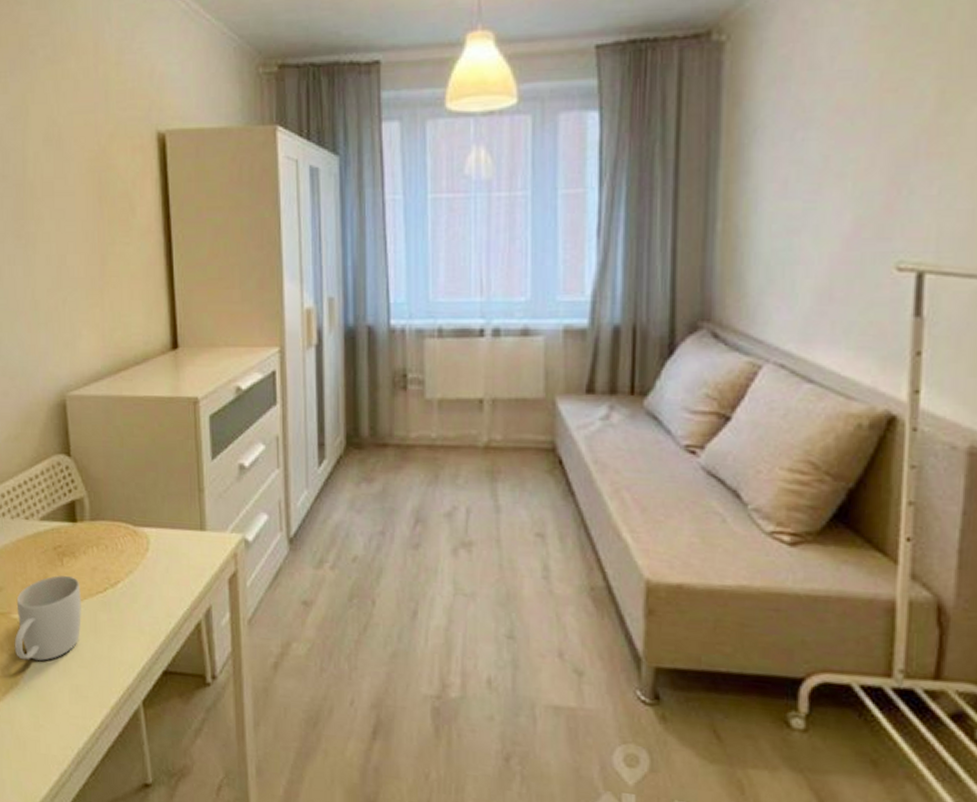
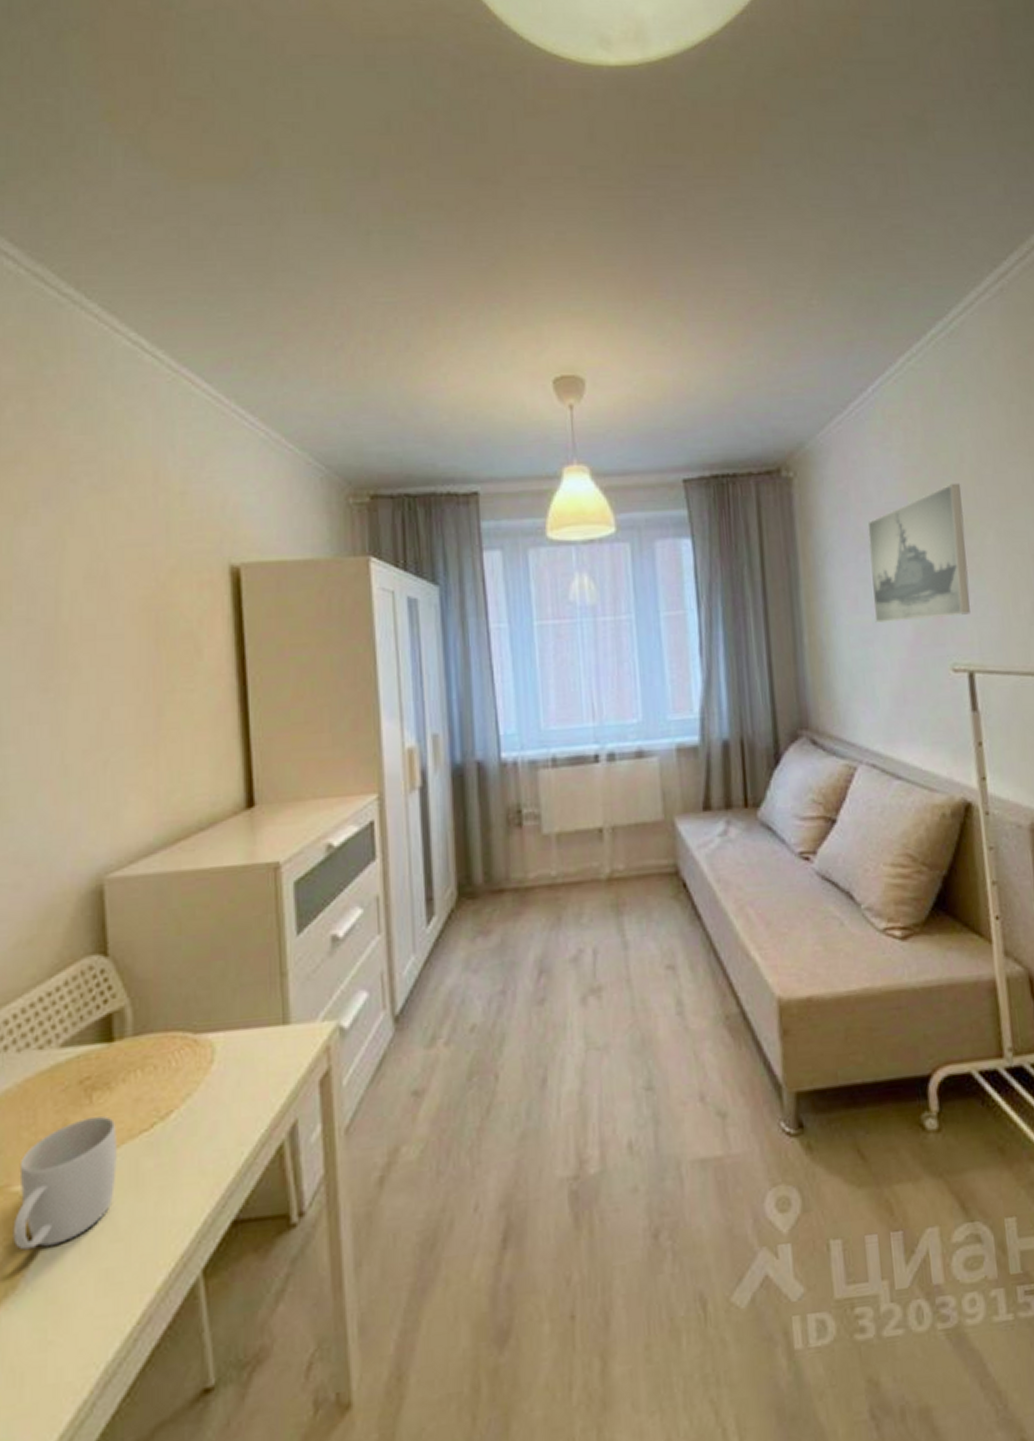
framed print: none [806,45,944,210] -> present [867,483,970,623]

